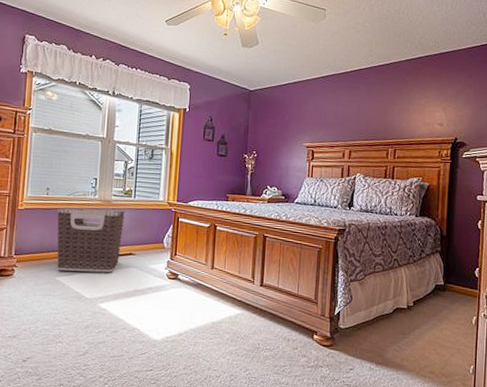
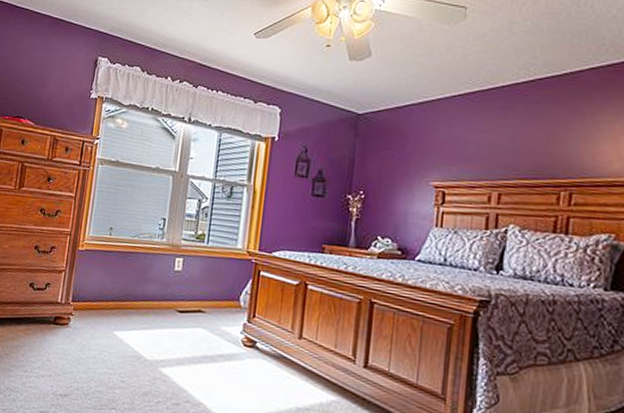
clothes hamper: present [57,207,125,273] -> none [116,251,196,332]

